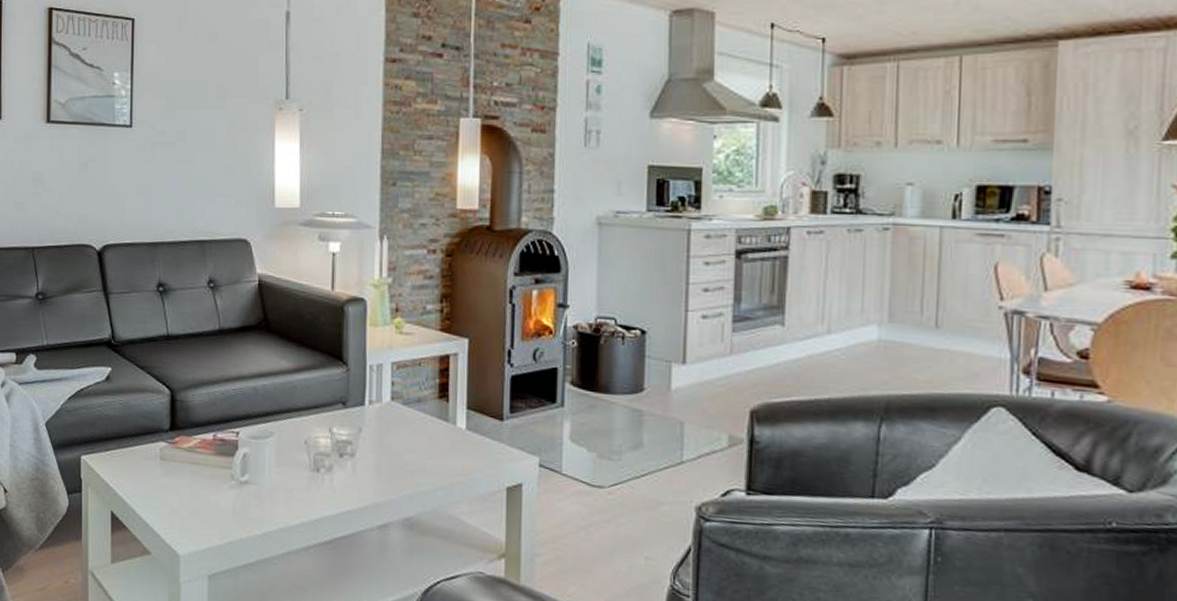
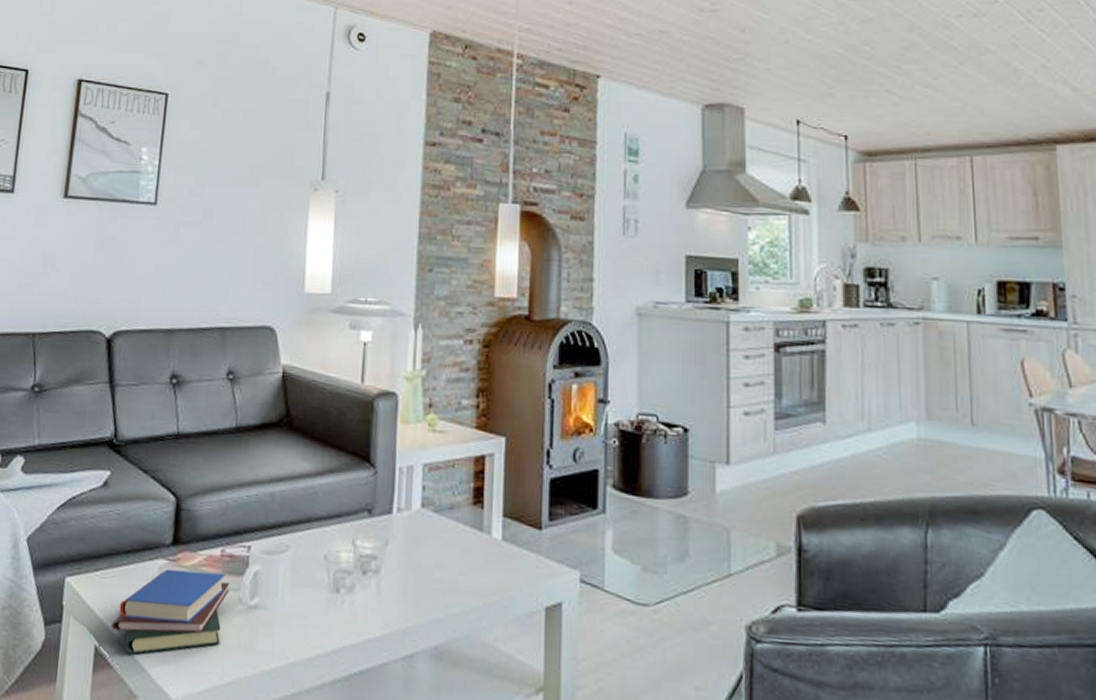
book: none [124,450,223,519] -> present [111,569,230,655]

